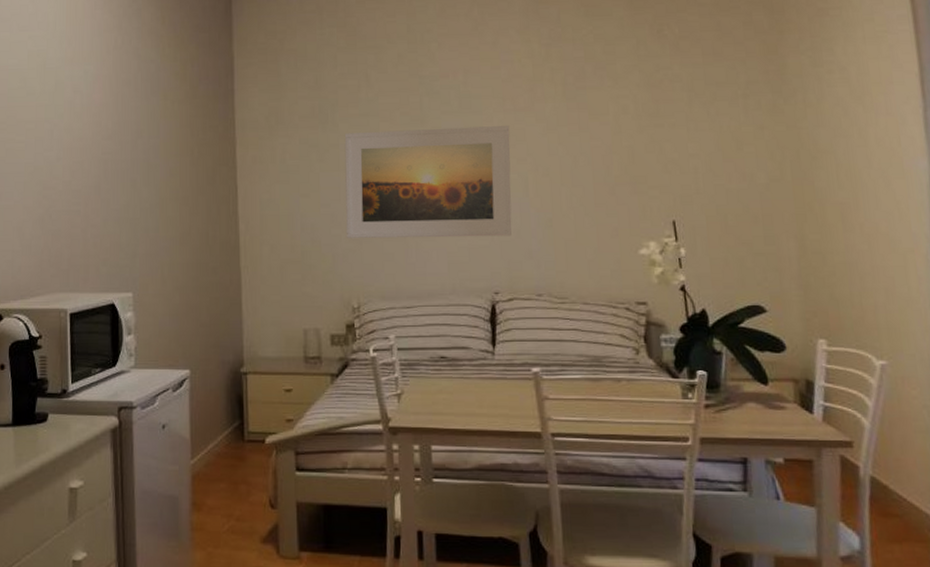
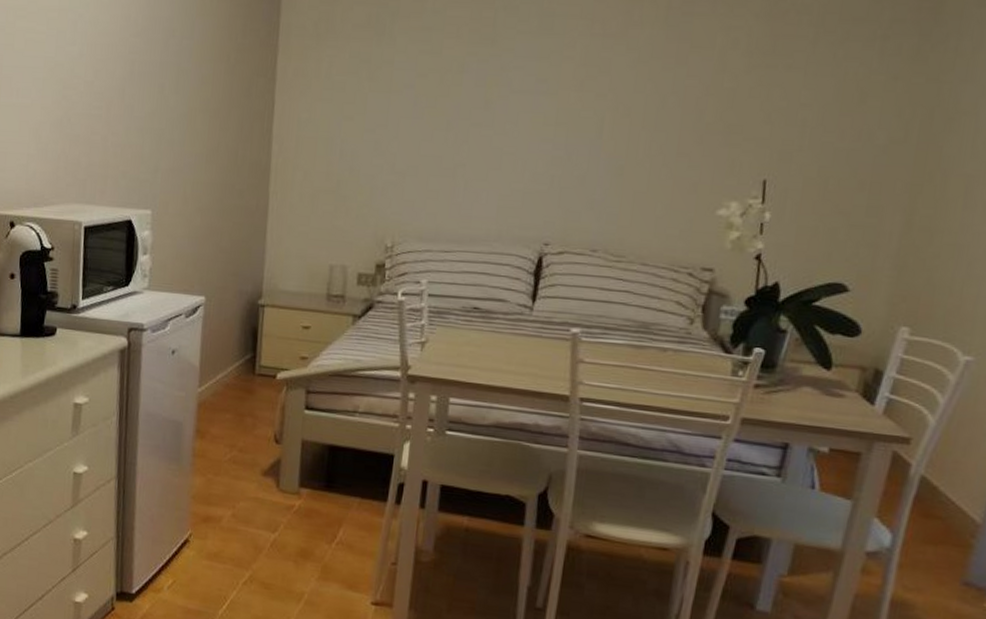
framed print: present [344,126,512,238] -> none [389,49,594,183]

